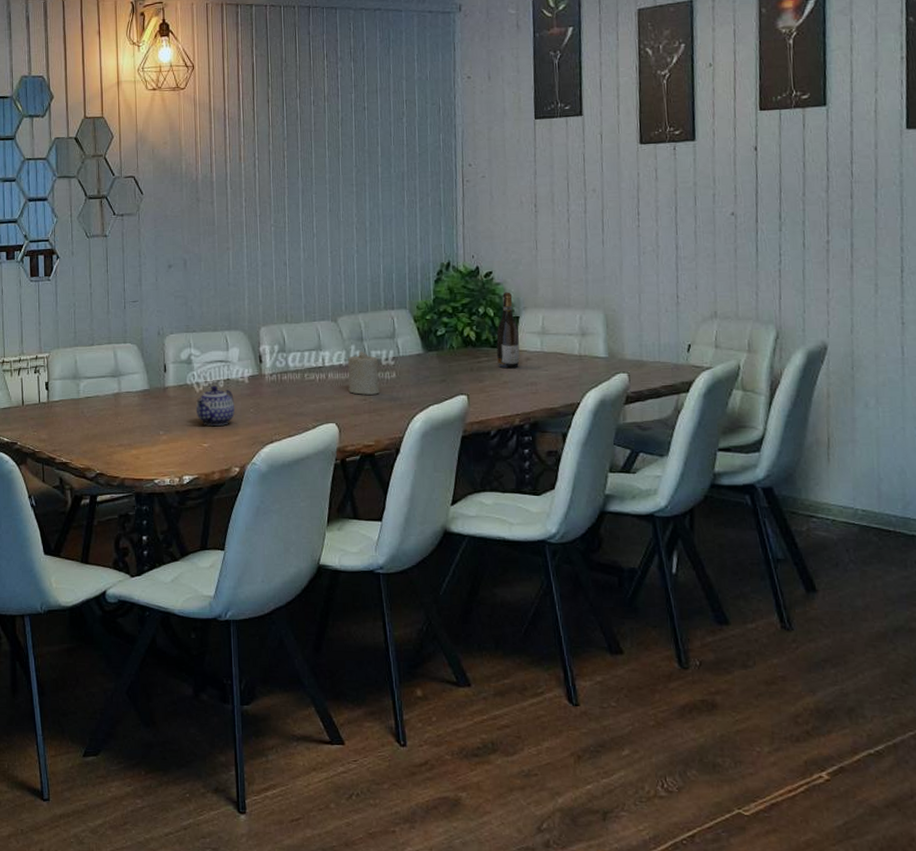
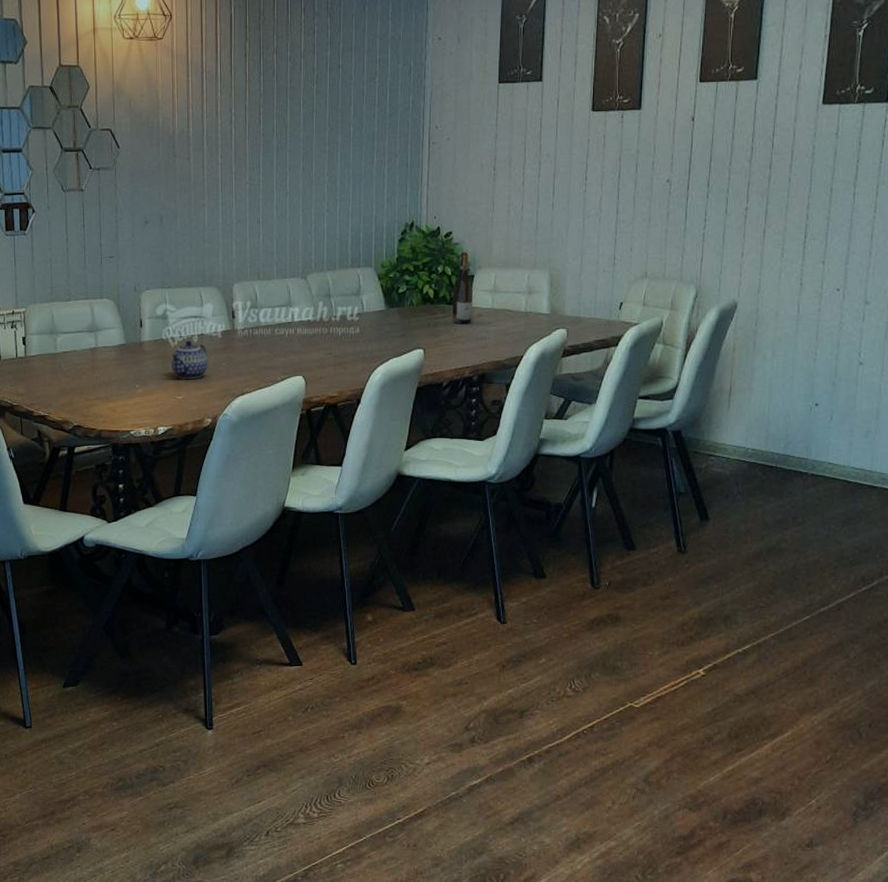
candle: present [348,351,379,395] -> none [315,307,344,349]

